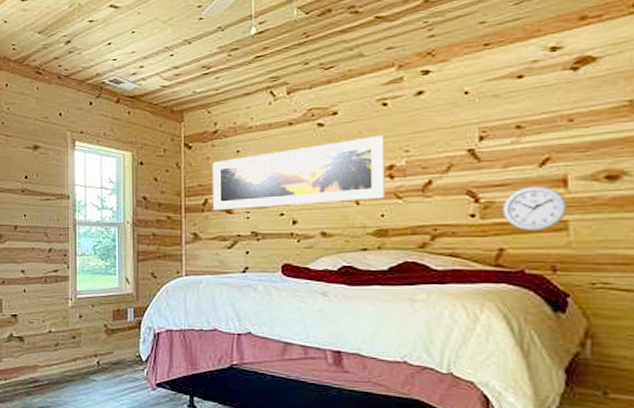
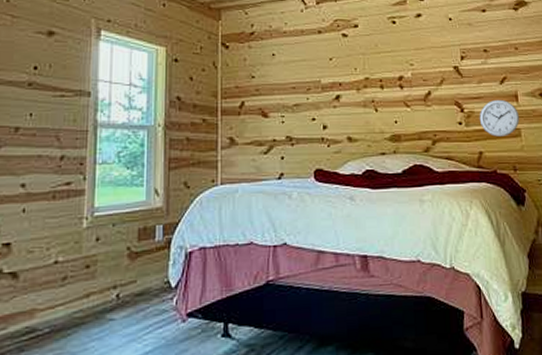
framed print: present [212,136,385,211] -> none [248,50,397,114]

